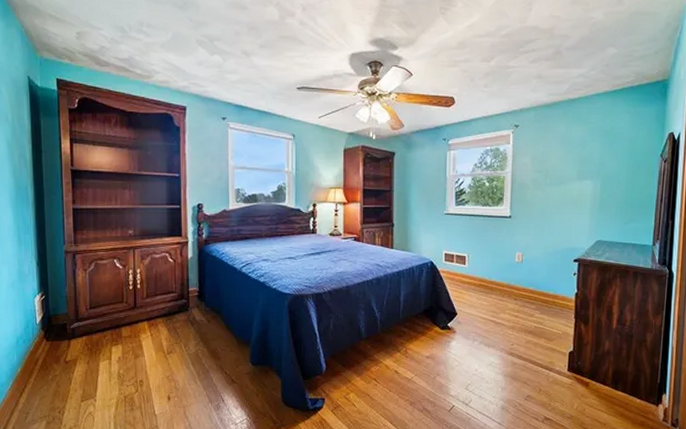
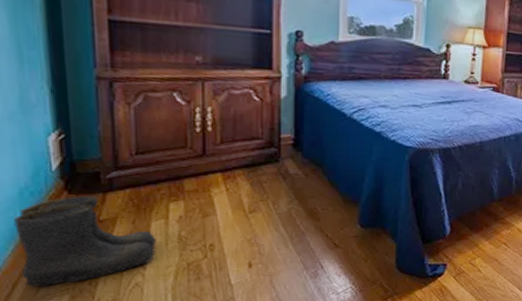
boots: none [13,342,103,414] -> present [14,195,156,287]

